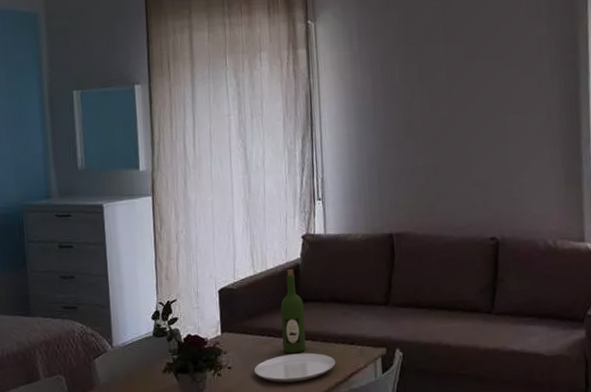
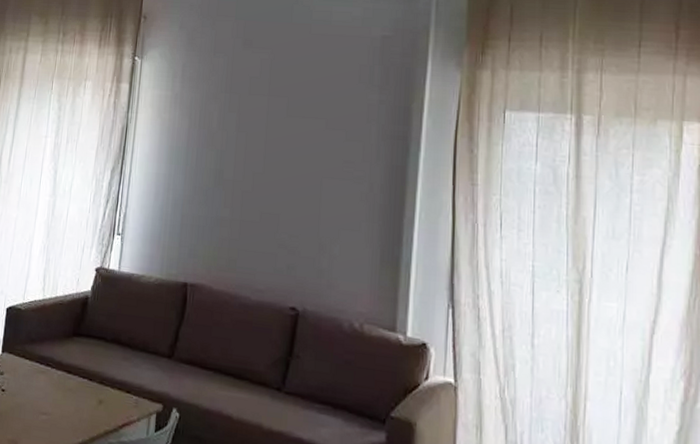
plate: present [254,352,335,383] -> none [26,388,109,422]
wine bottle: present [280,268,306,354] -> none [58,299,86,390]

